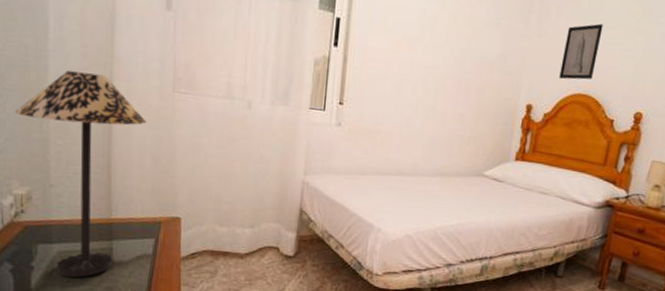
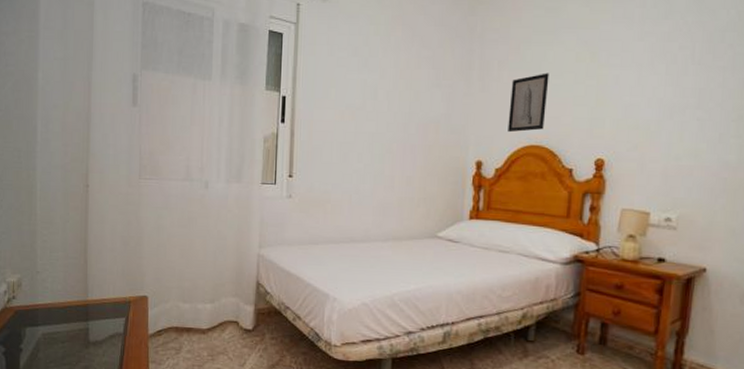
table lamp: present [15,70,147,278] -> none [10,168,117,358]

